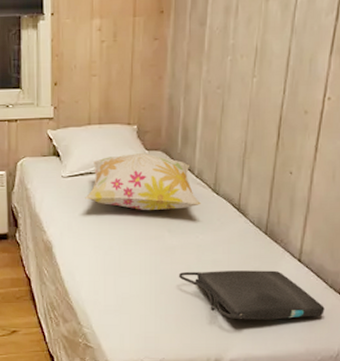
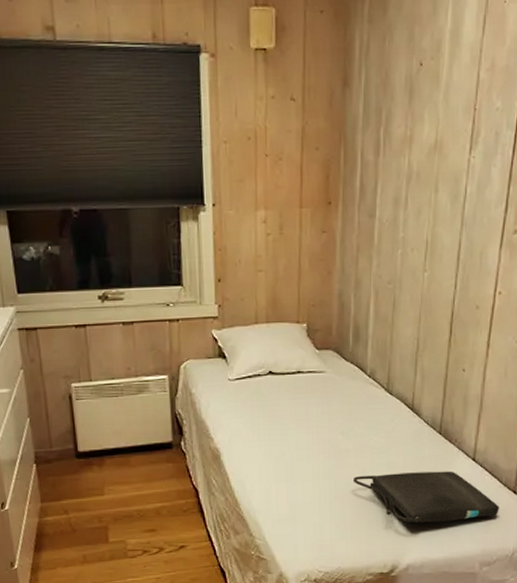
decorative pillow: present [85,153,201,211] -> none [254,353,374,414]

